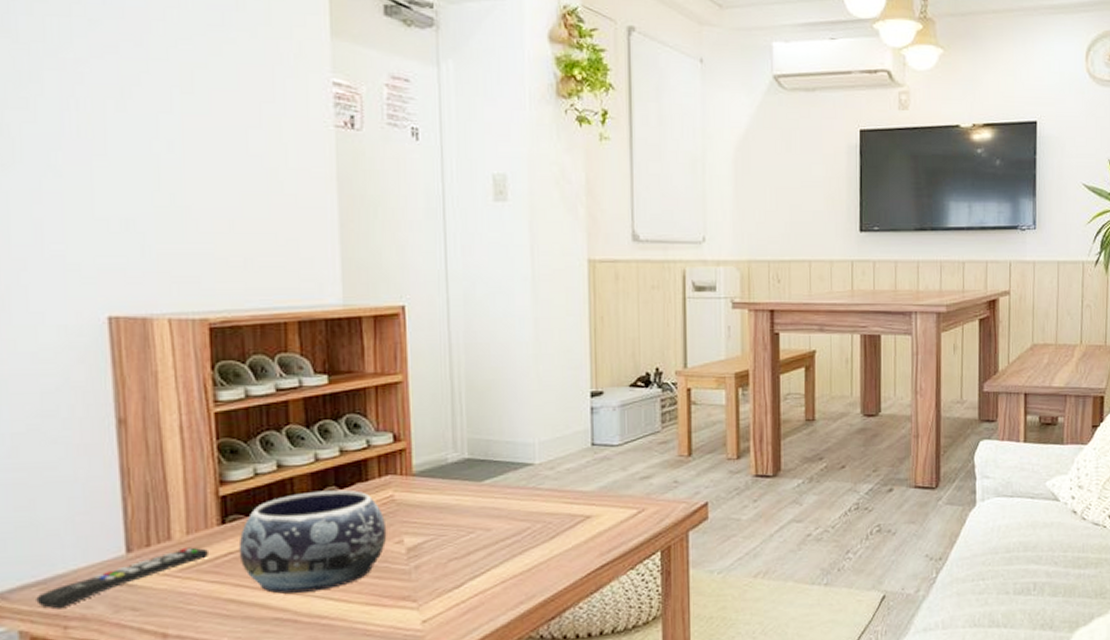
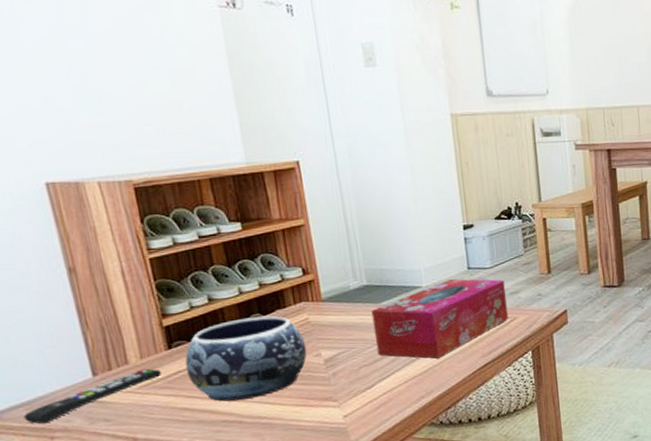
tissue box: none [470,456,635,554] -> present [371,278,508,359]

